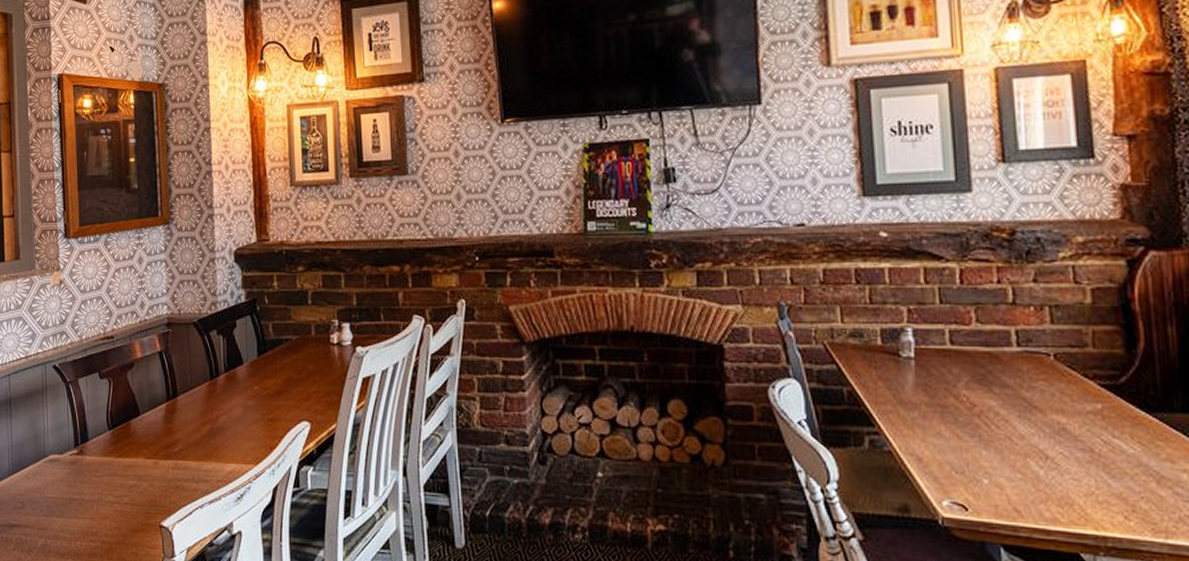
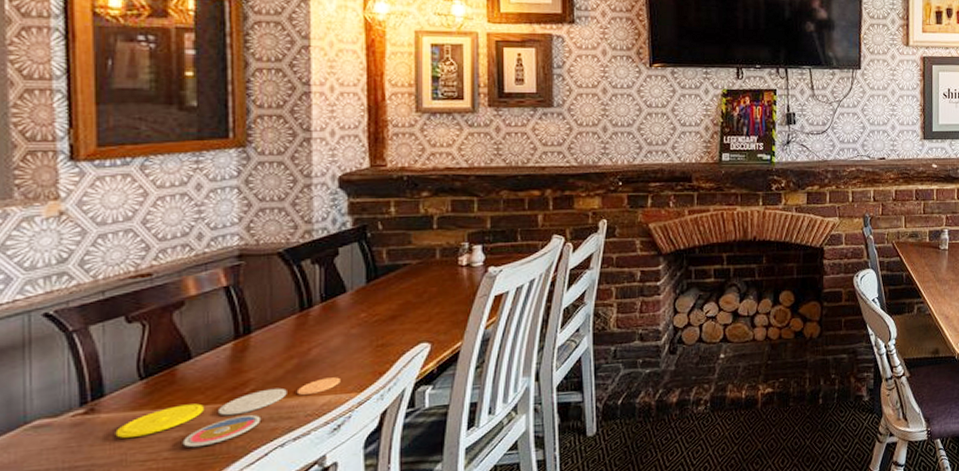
plate: none [95,446,241,497] -> present [115,377,340,448]

